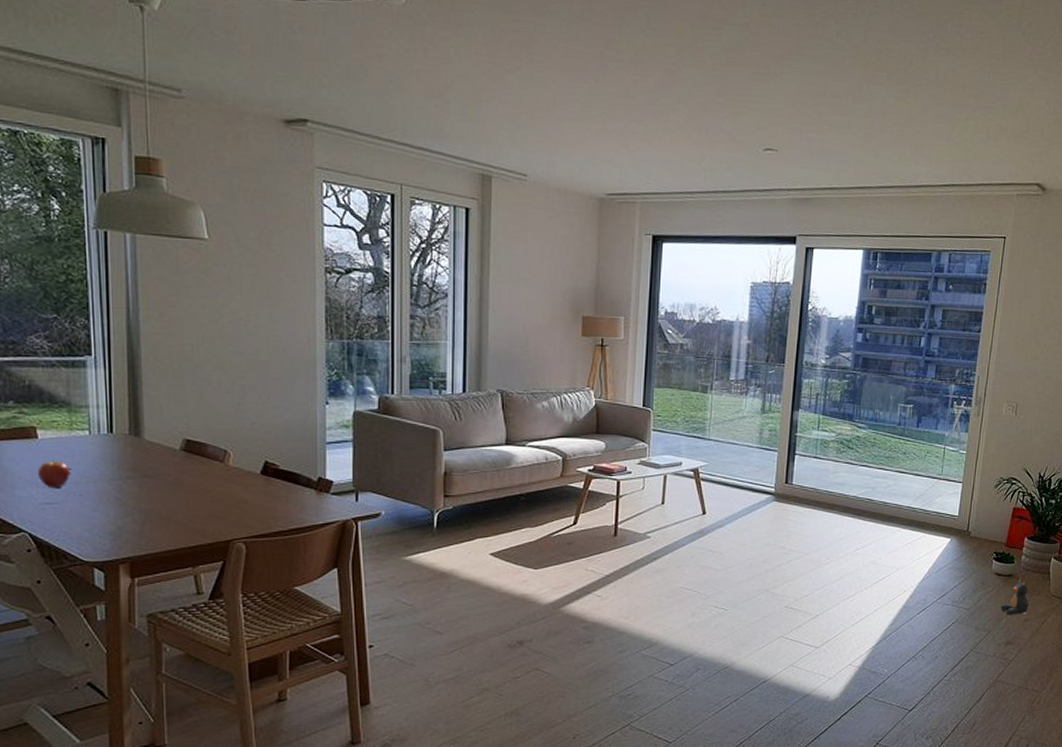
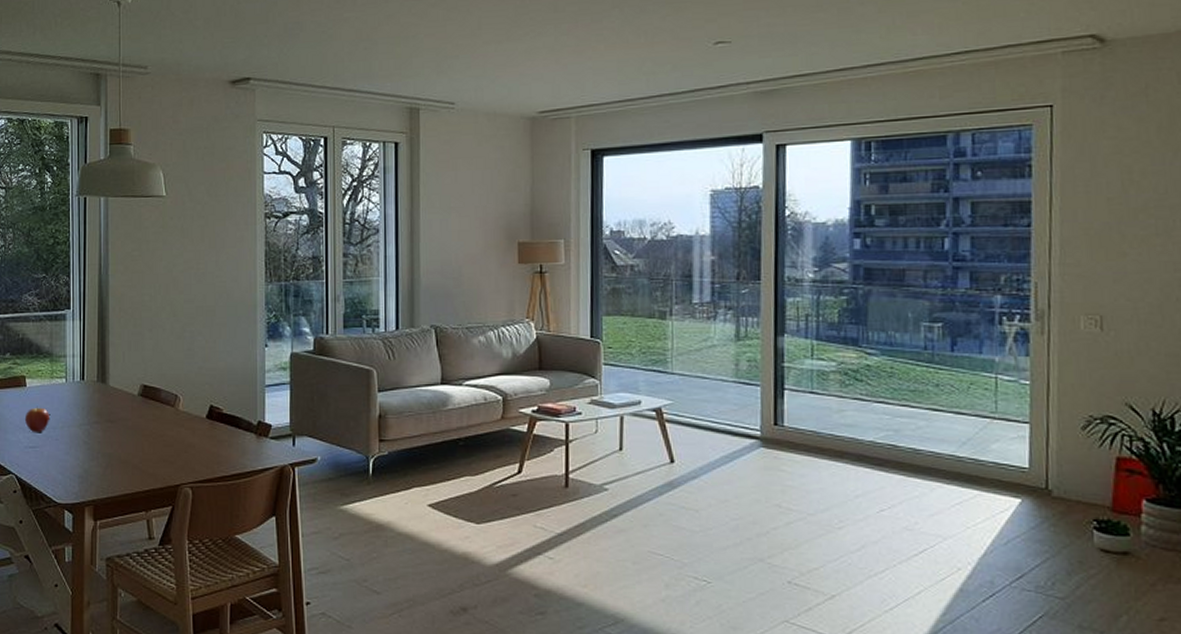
stuffed animal: present [1000,578,1029,615] -> none [1115,557,1164,611]

